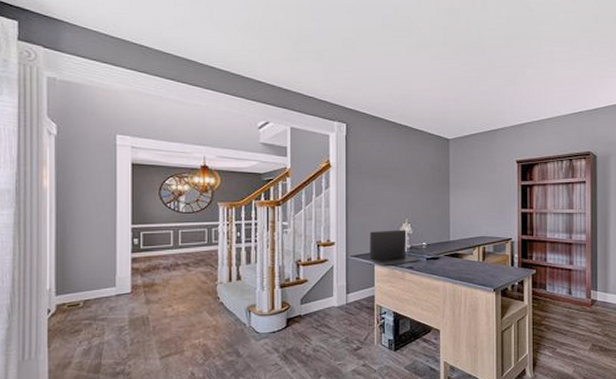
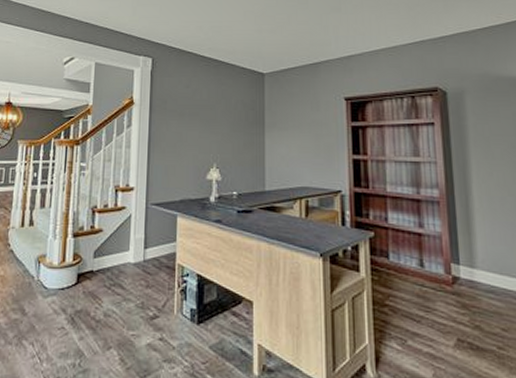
laptop computer: present [370,230,420,267] -> none [172,175,230,219]

